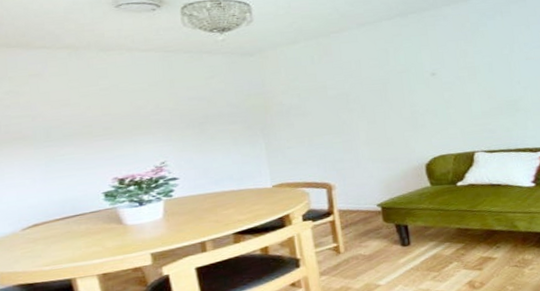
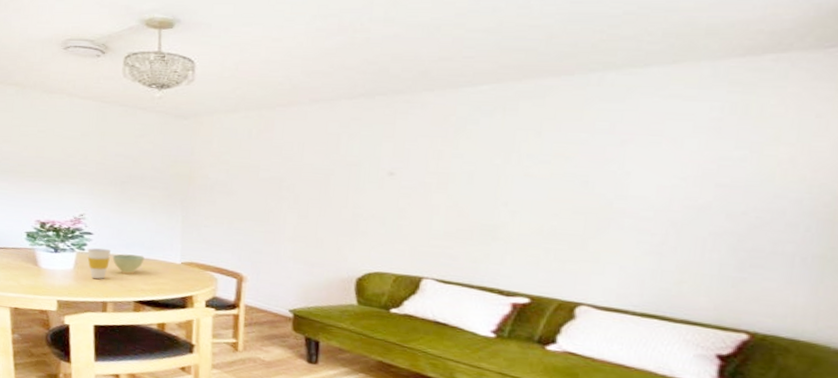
cup: none [174,189,201,223] -> present [87,247,112,280]
bowl: none [202,188,236,210] -> present [112,254,145,275]

